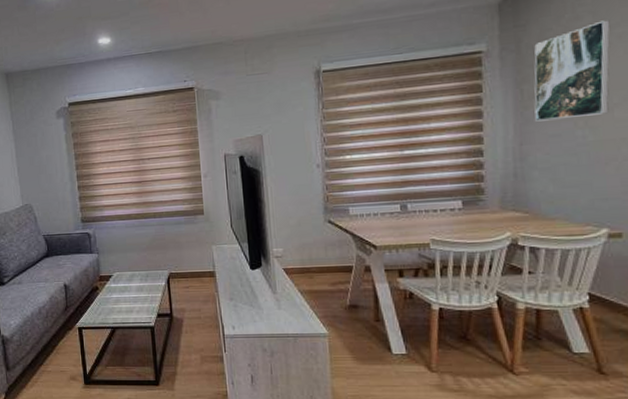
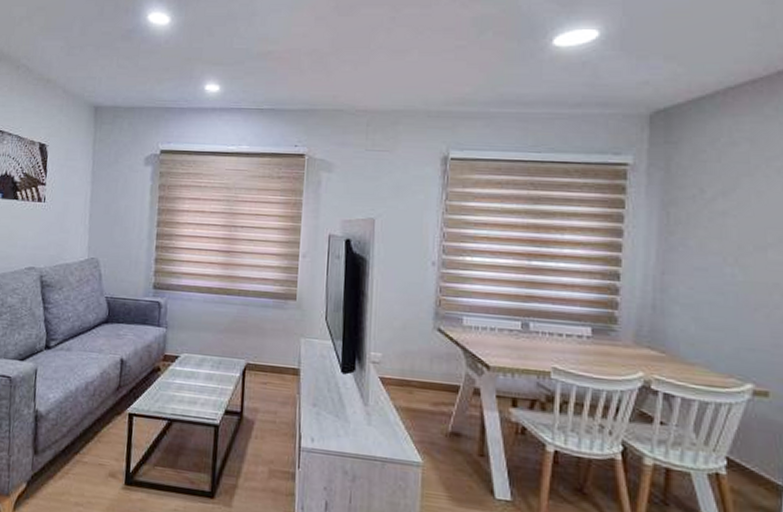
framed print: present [534,20,611,122] -> none [681,150,769,254]

